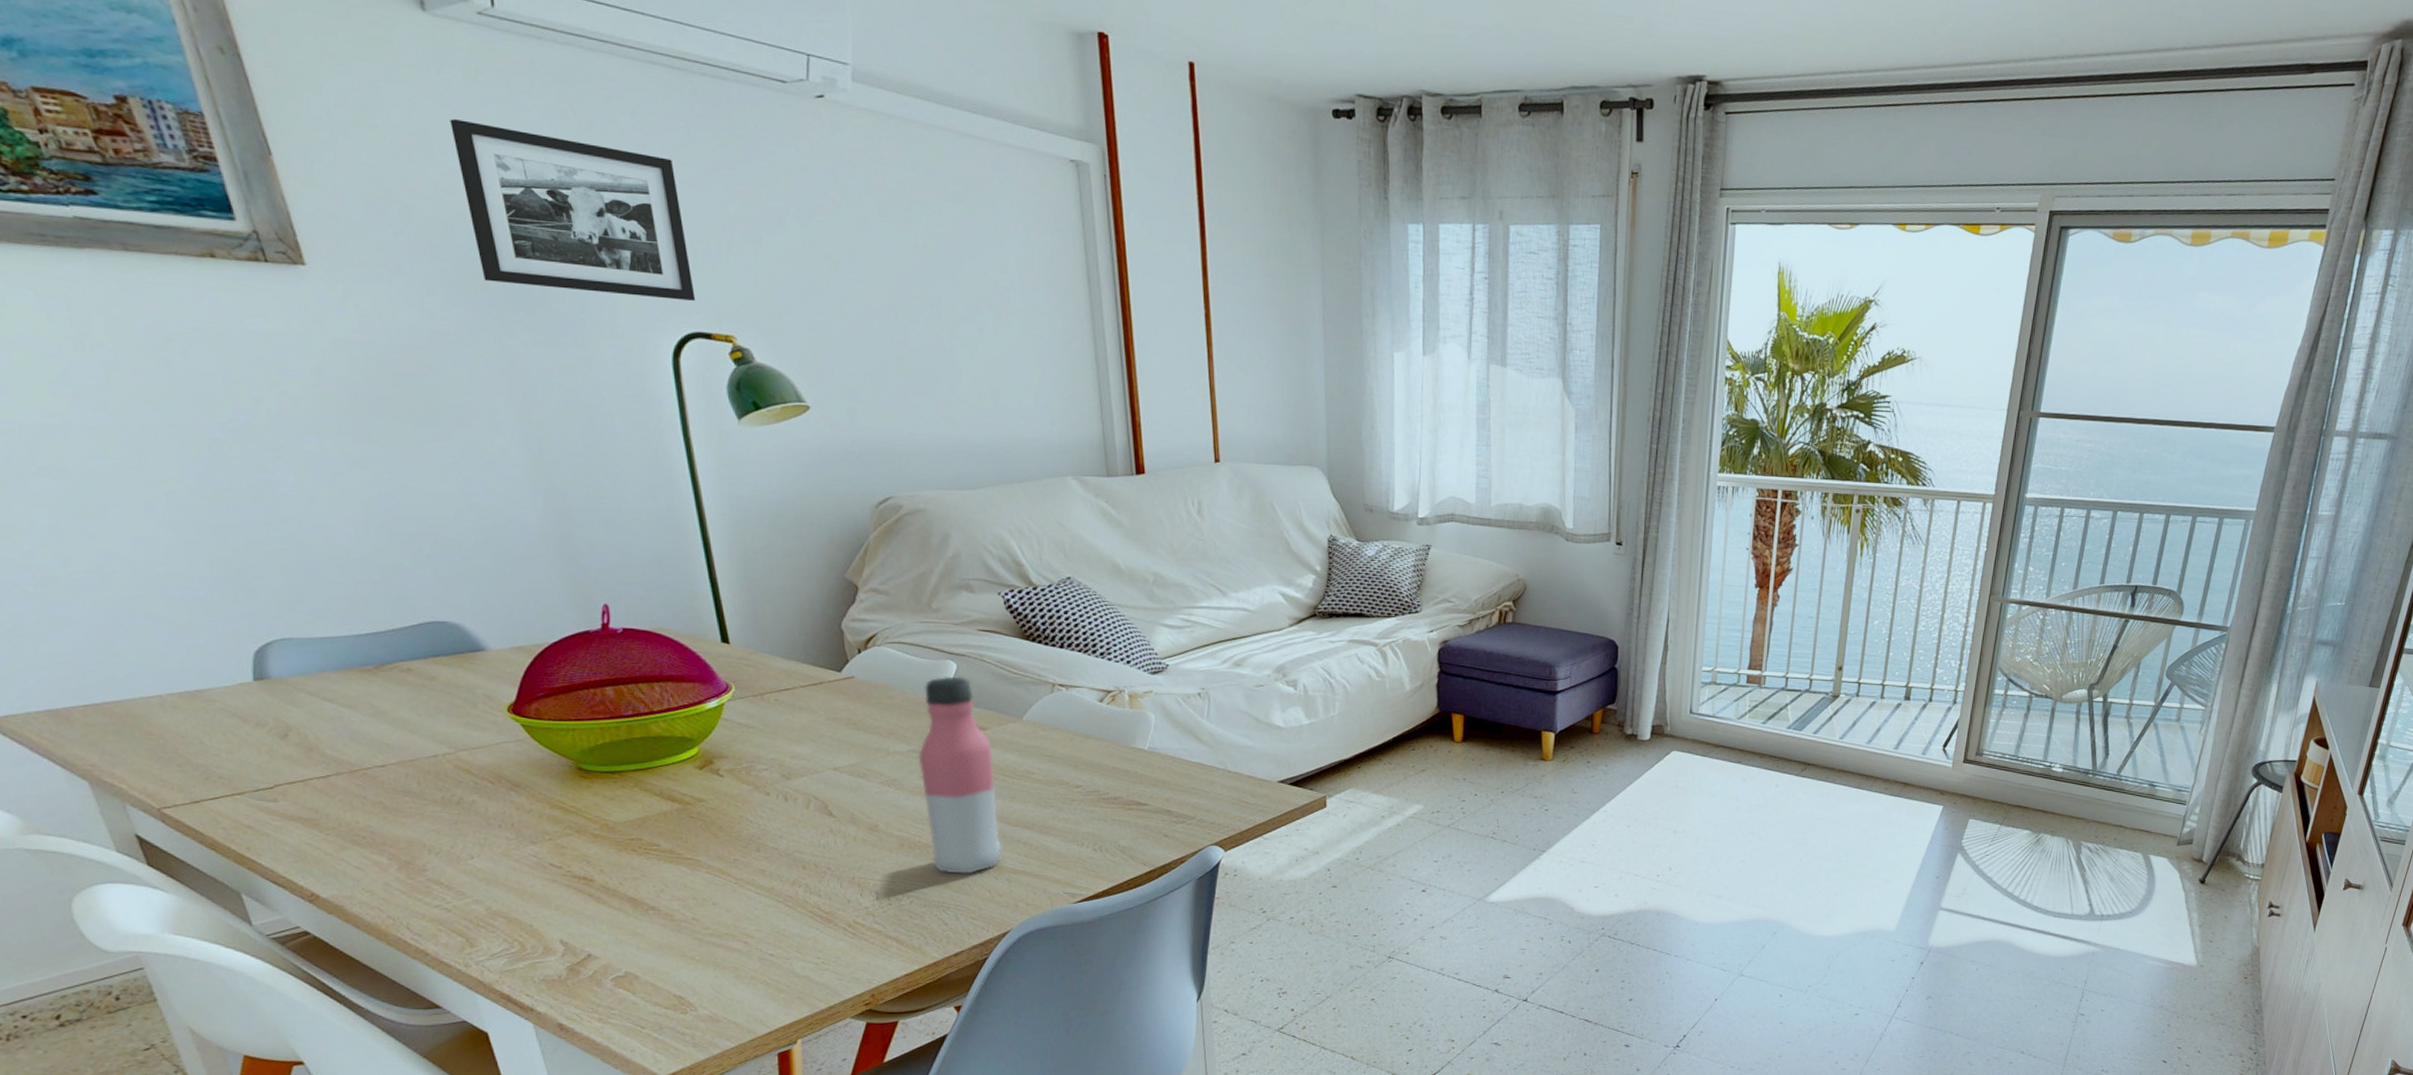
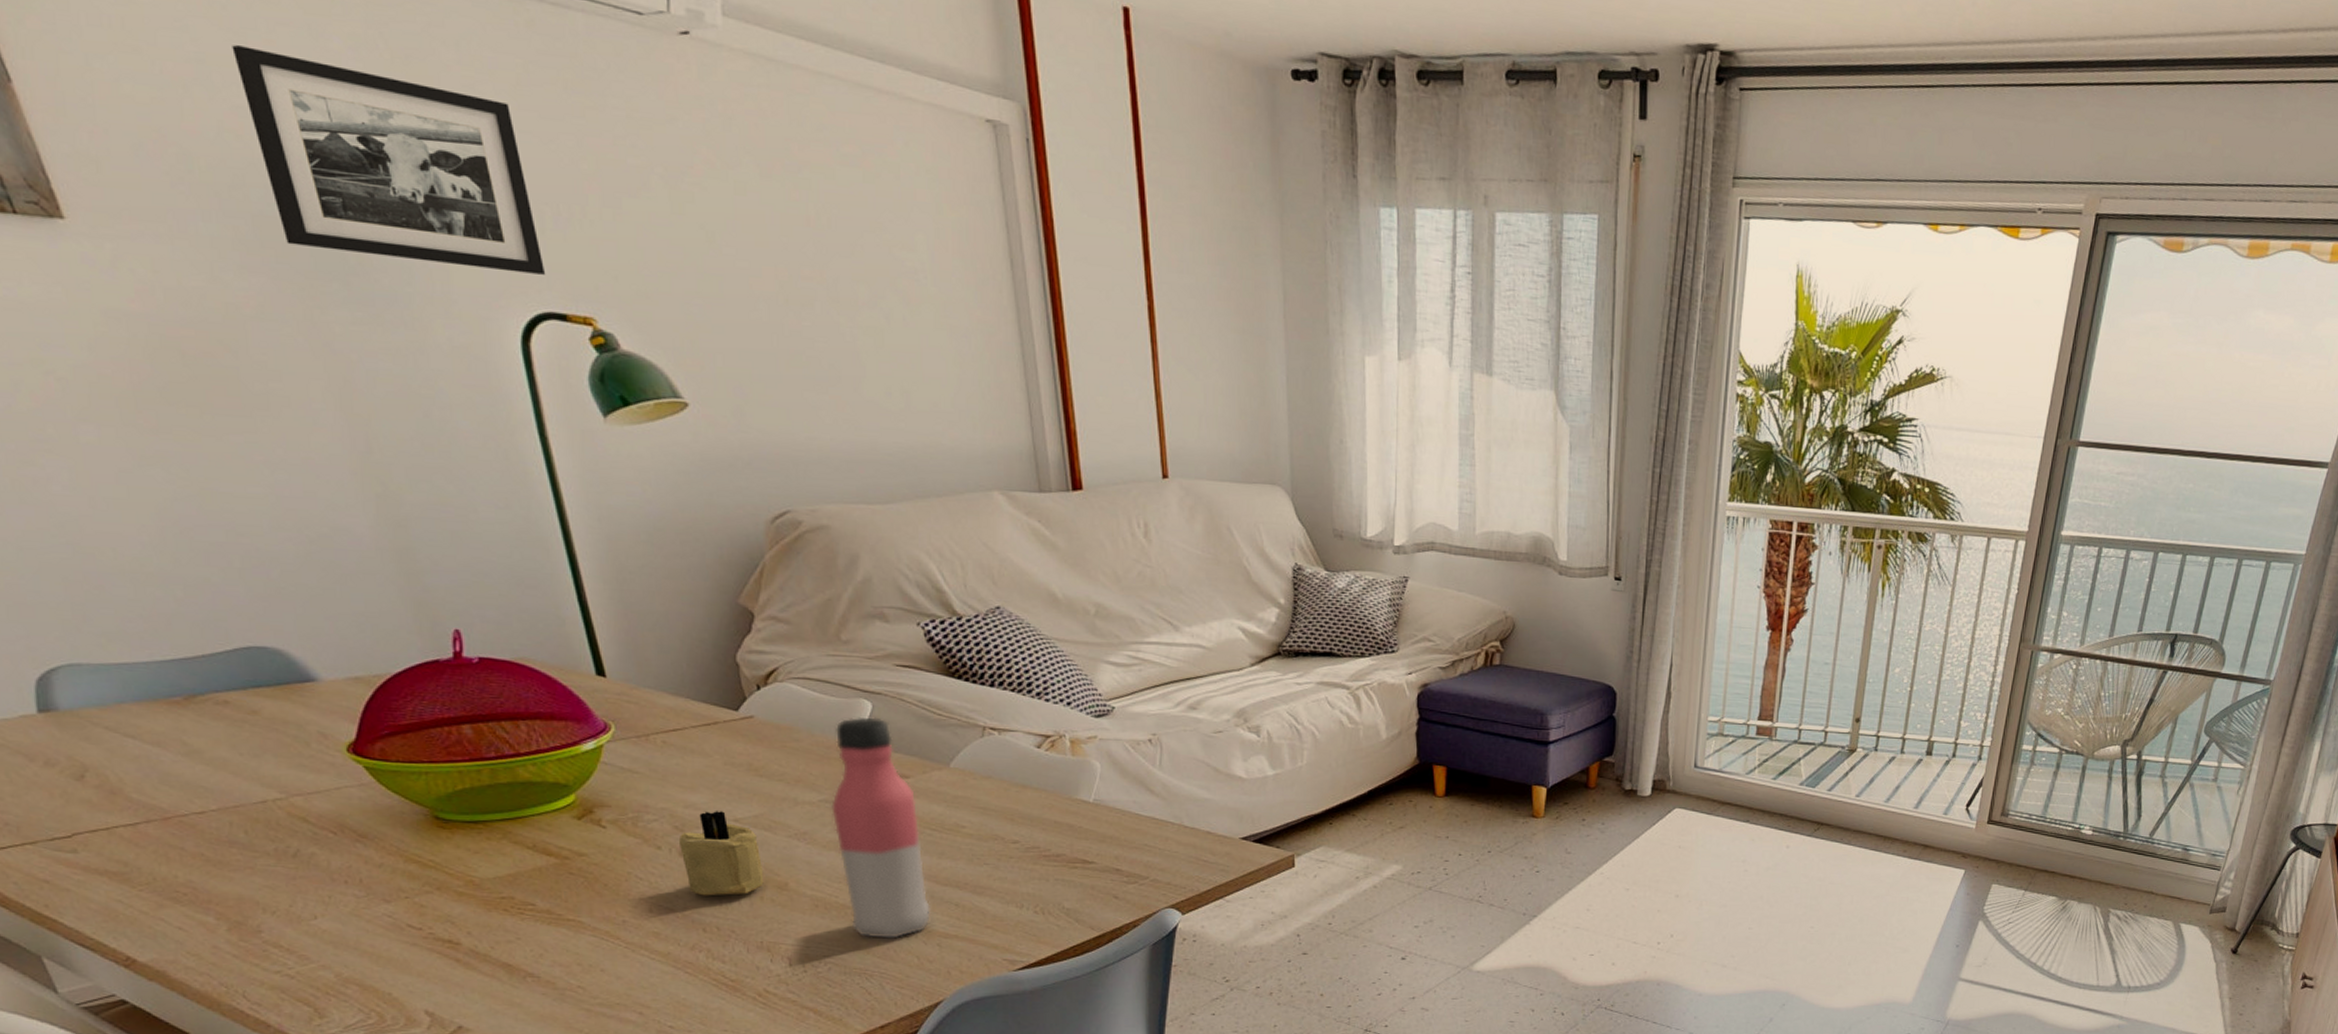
candle: none [786,760,857,837] -> present [680,810,764,896]

